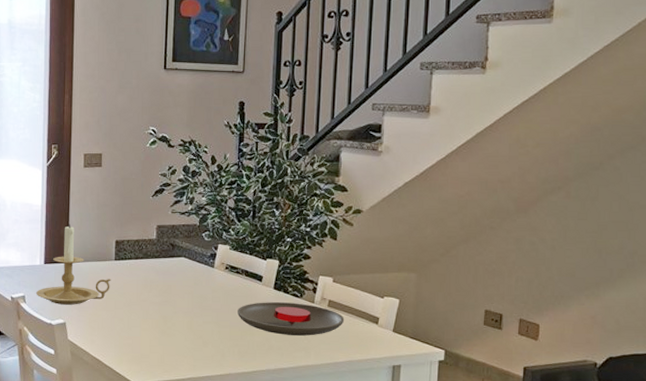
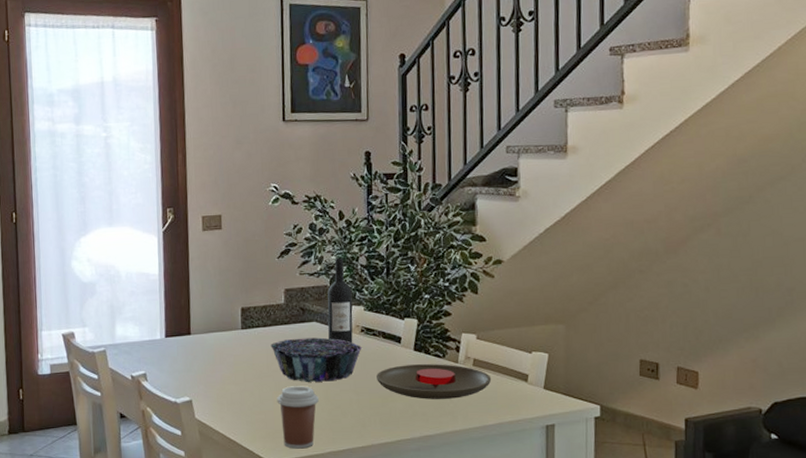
candle holder: present [35,223,111,305] -> none [157,292,239,381]
decorative bowl: none [141,271,225,313] -> present [270,337,362,382]
coffee cup: none [144,315,182,373] -> present [277,386,319,449]
wine bottle: none [195,199,219,279] -> present [327,257,353,344]

